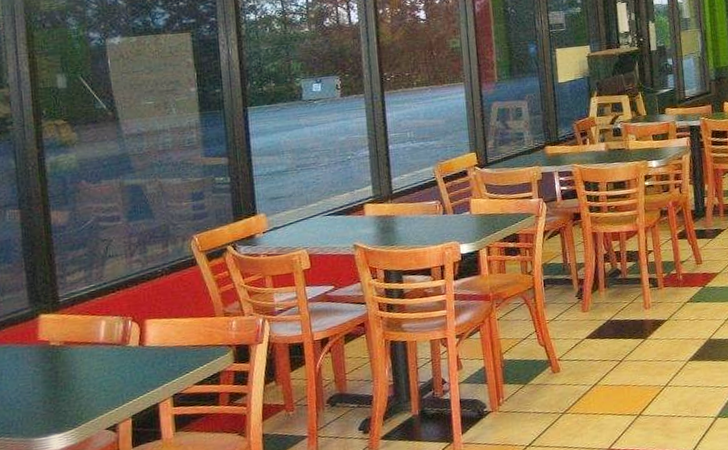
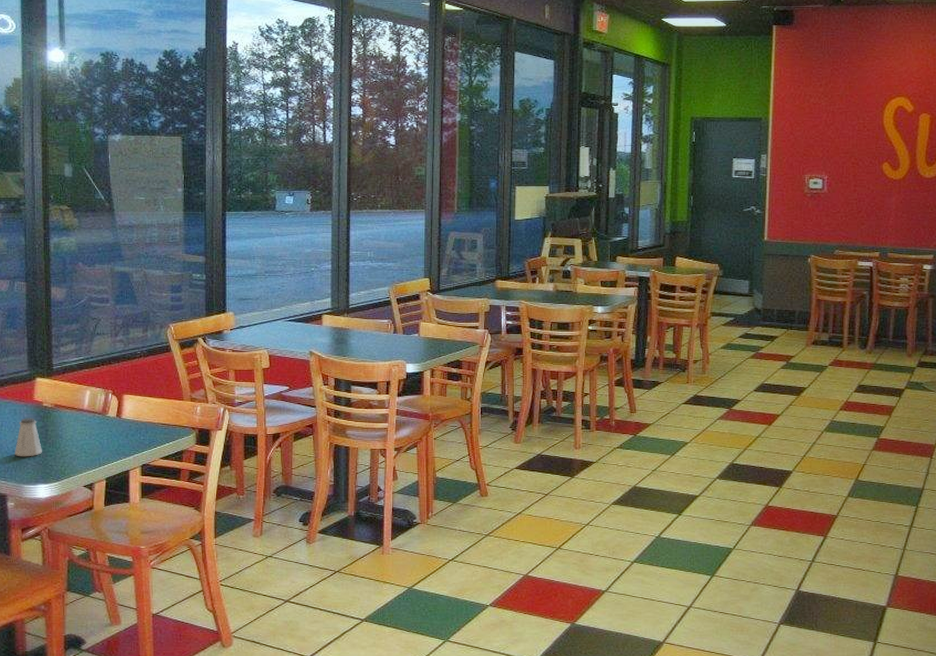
saltshaker: none [19,360,53,407] -> present [15,418,42,457]

